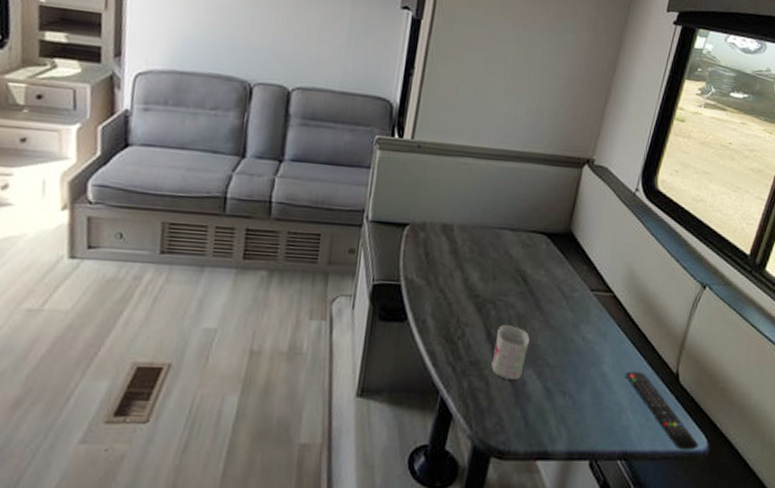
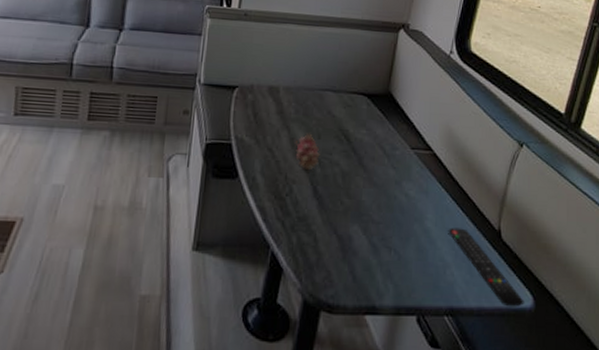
fruit: none [469,273,495,313] -> present [295,133,320,171]
mug: present [491,325,530,379] -> none [318,182,354,235]

